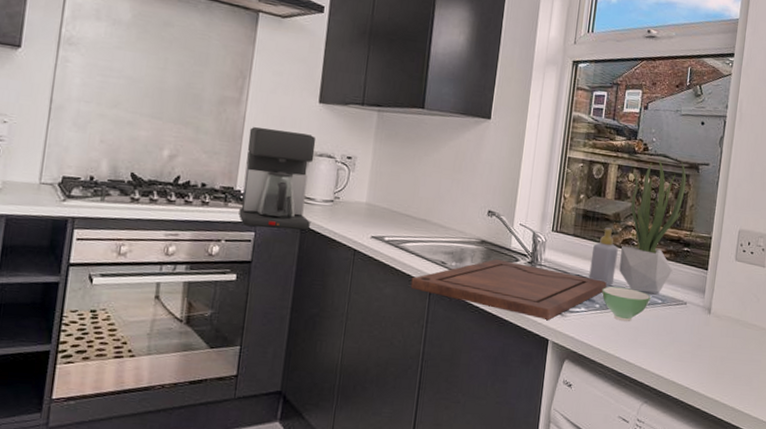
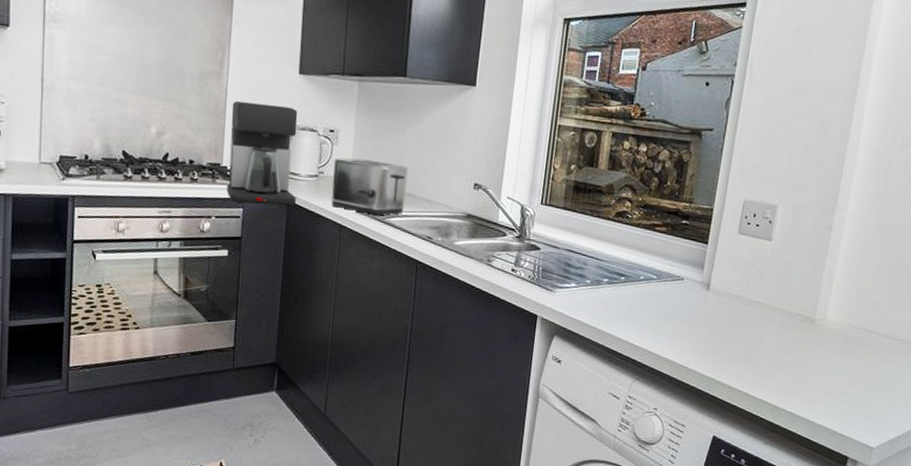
toaster: none [345,183,424,241] -> present [330,157,409,216]
cutting board: present [410,259,607,321] -> none [397,234,599,296]
soap bottle: present [588,227,618,286] -> none [579,200,611,261]
bowl: present [601,286,651,322] -> none [593,261,645,298]
potted plant: present [619,159,687,295] -> none [612,125,688,270]

